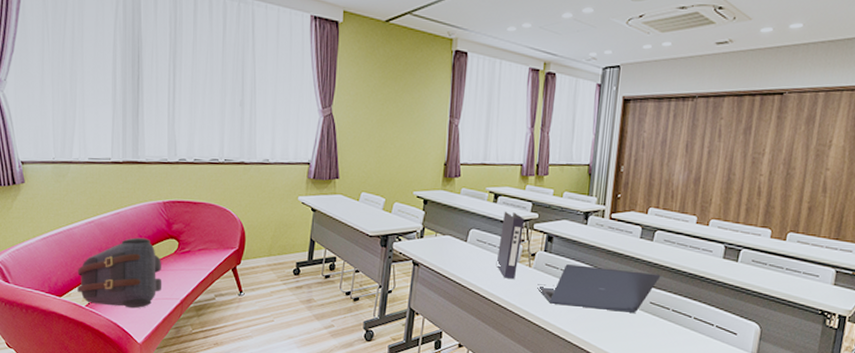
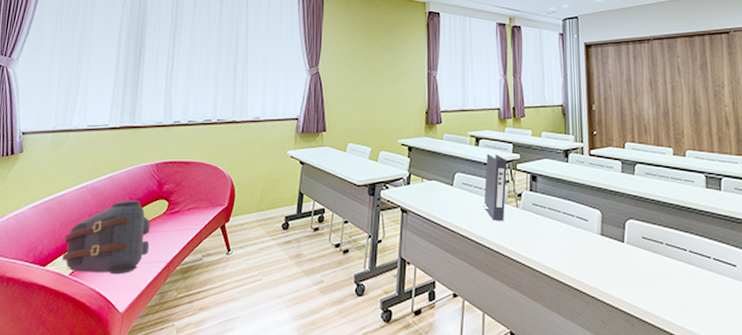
laptop: present [537,264,661,313] -> none [527,203,649,249]

